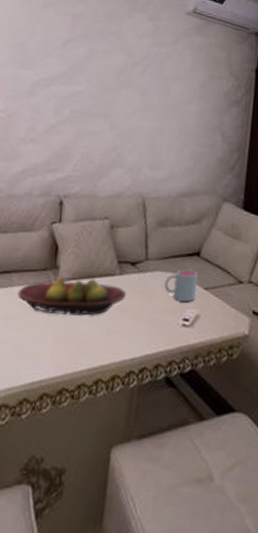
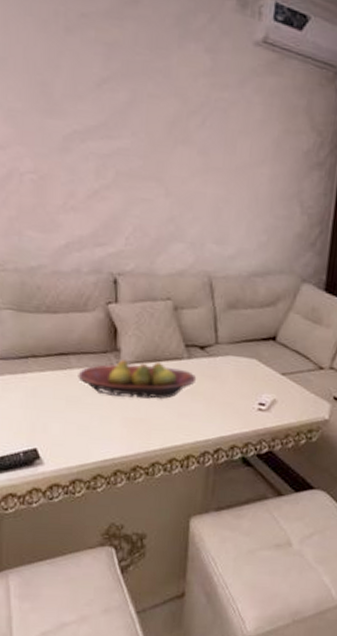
mug: present [164,269,198,302] -> none [237,354,274,387]

